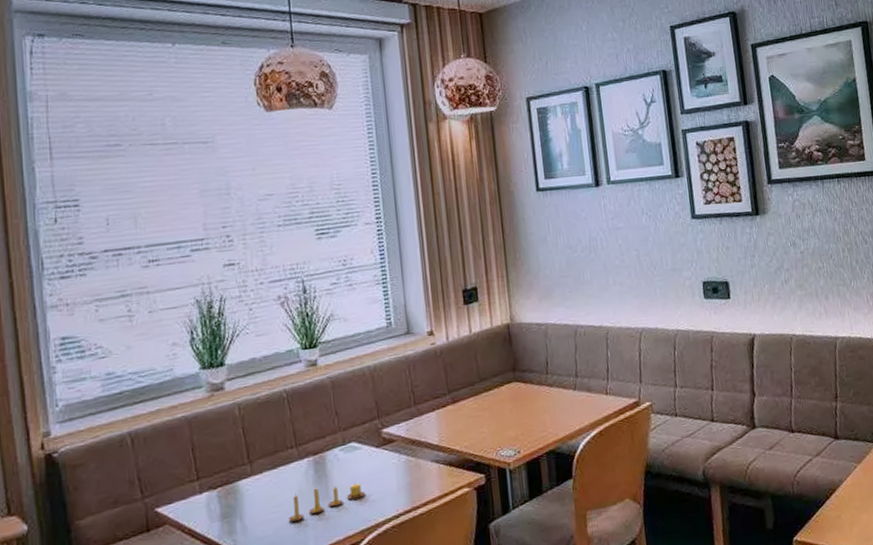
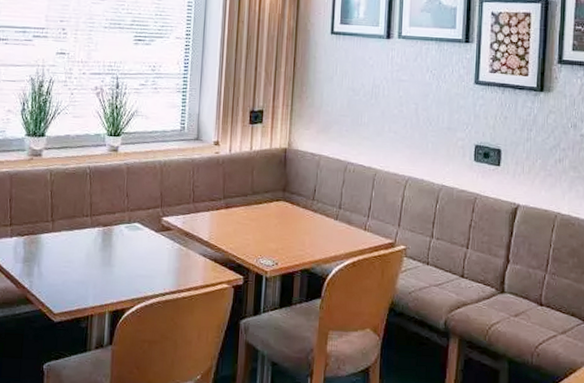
candle: present [288,483,365,522] -> none [75,253,140,278]

